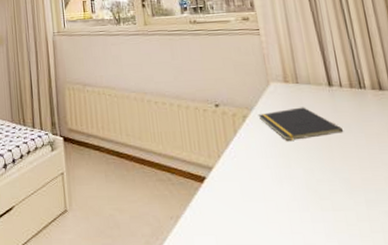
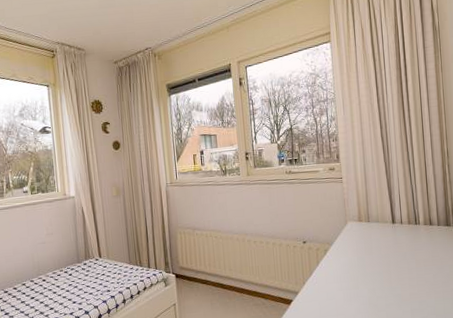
notepad: present [258,107,344,141] -> none [336,240,401,268]

